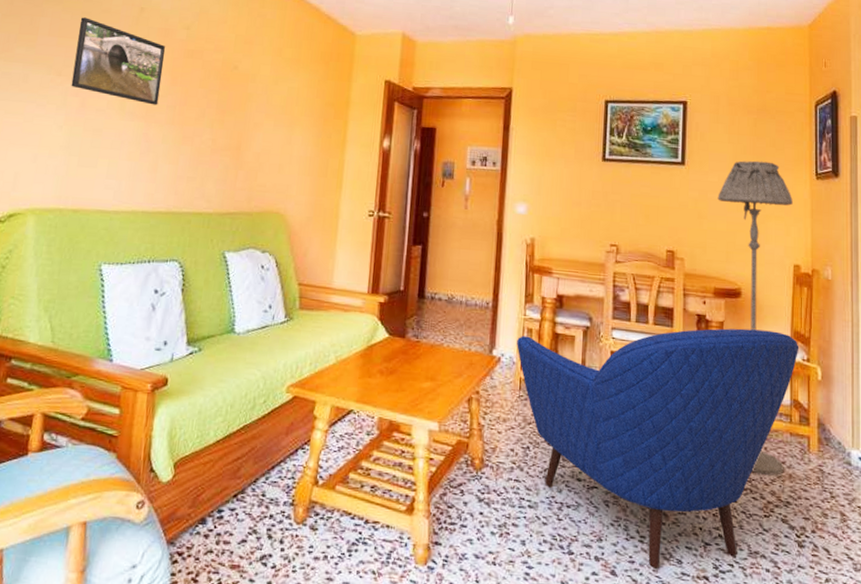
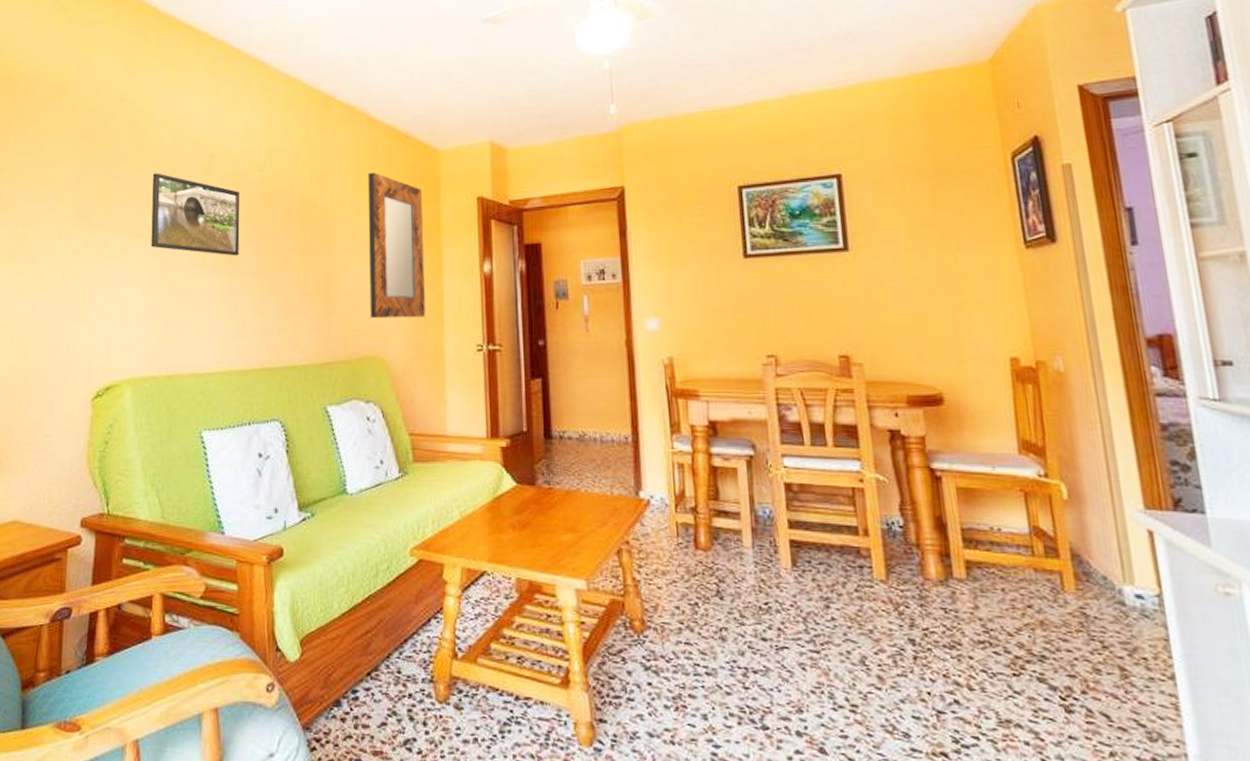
home mirror: none [275,45,336,181] -> present [368,172,425,319]
armchair: present [517,328,800,569] -> none [667,442,1032,744]
floor lamp: present [717,160,793,476] -> none [896,234,1032,623]

